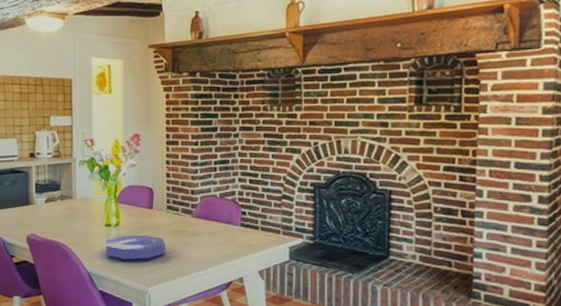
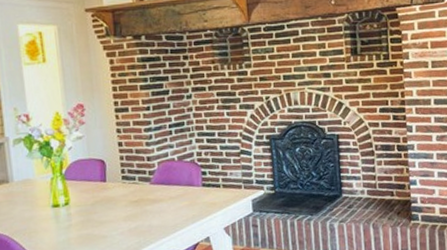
bowl: present [105,234,165,260] -> none [55,209,125,240]

